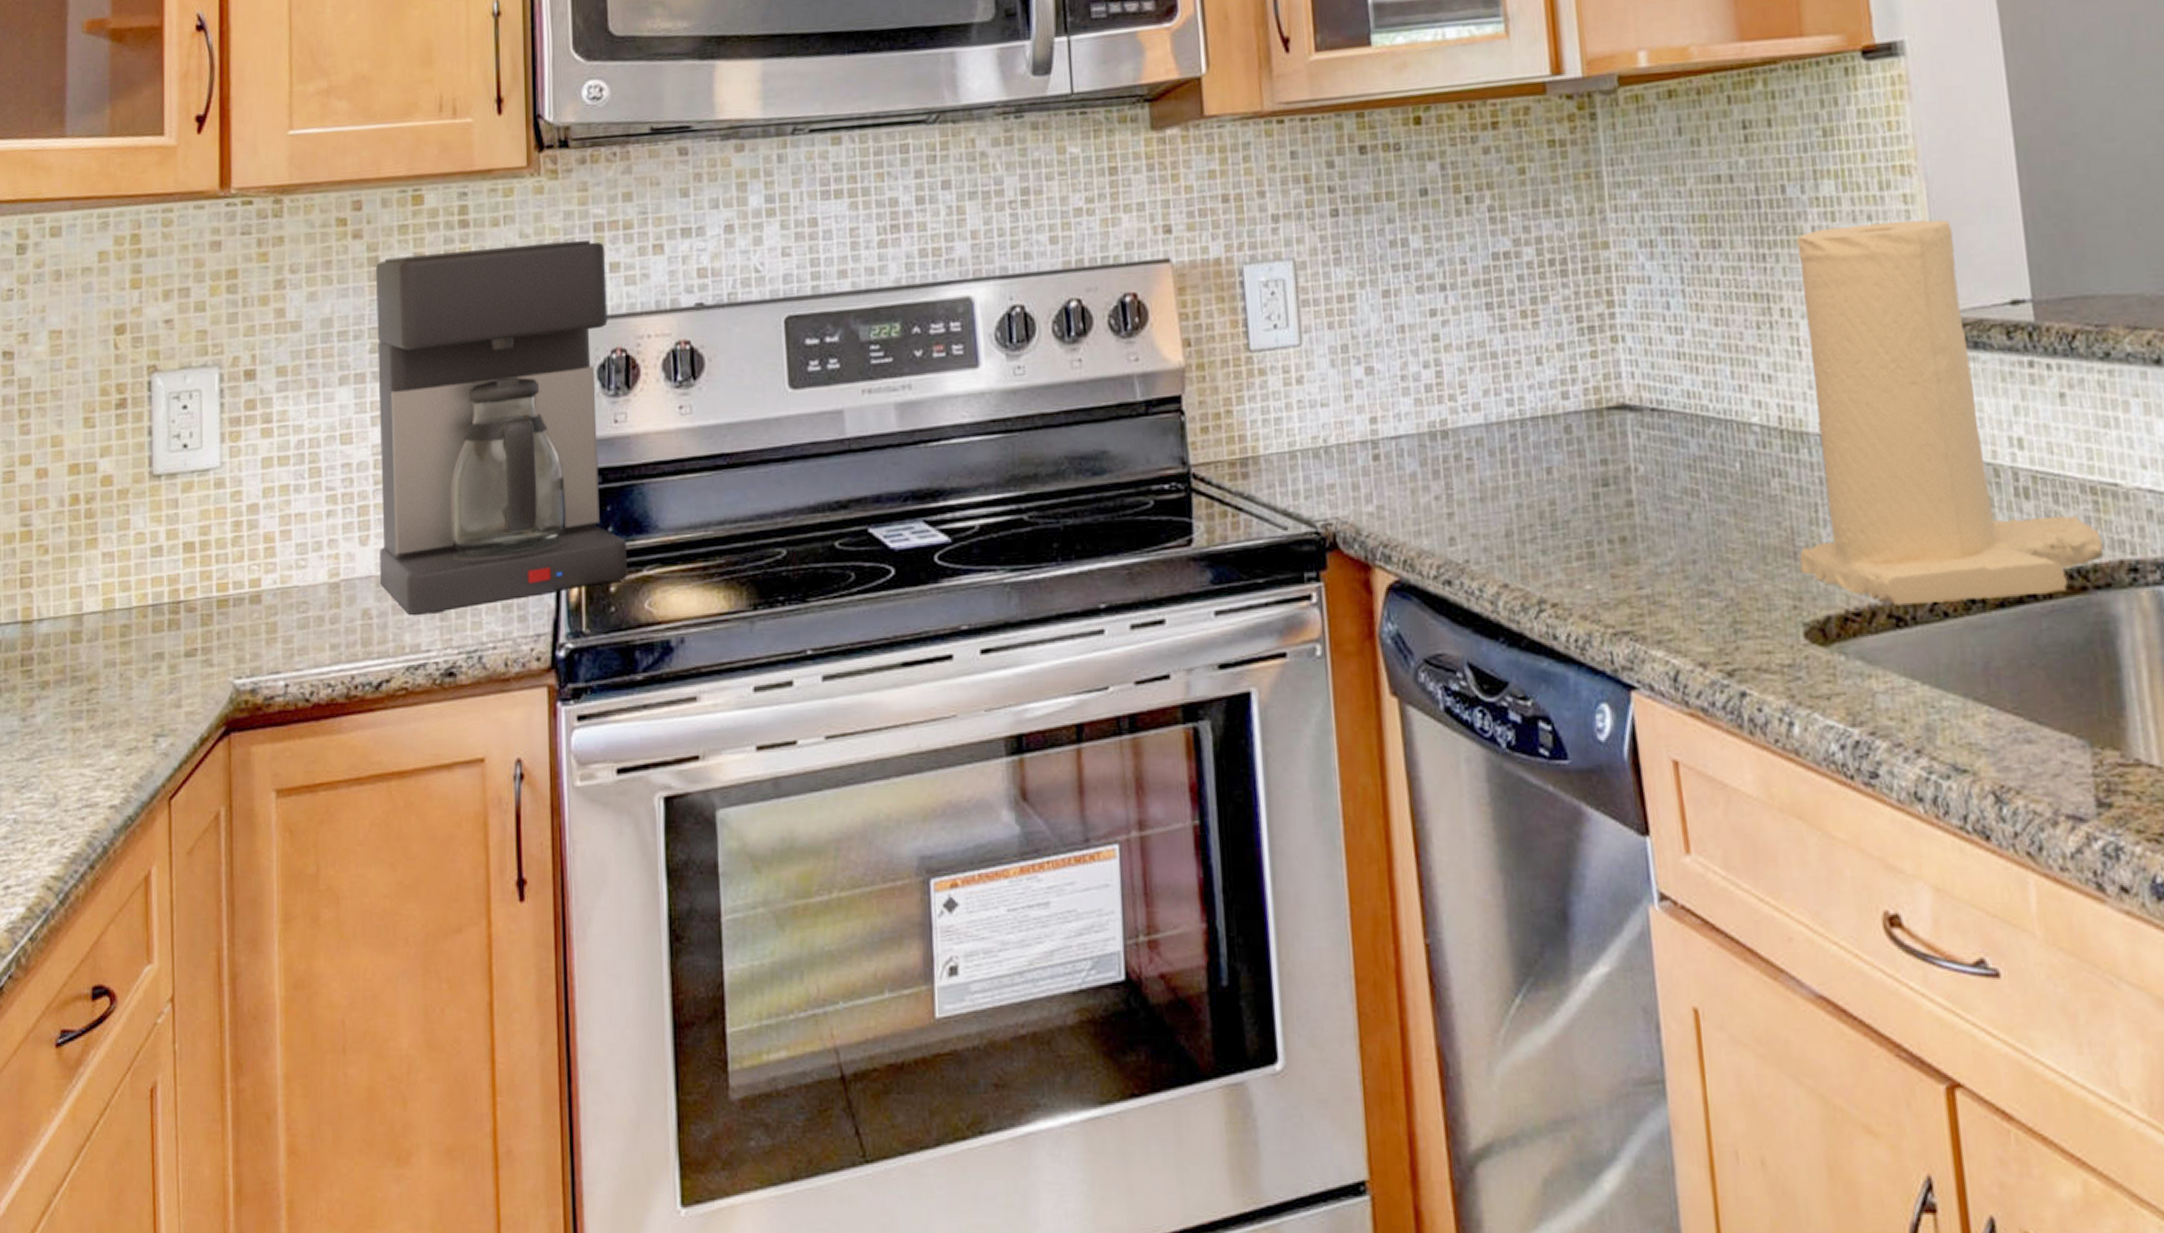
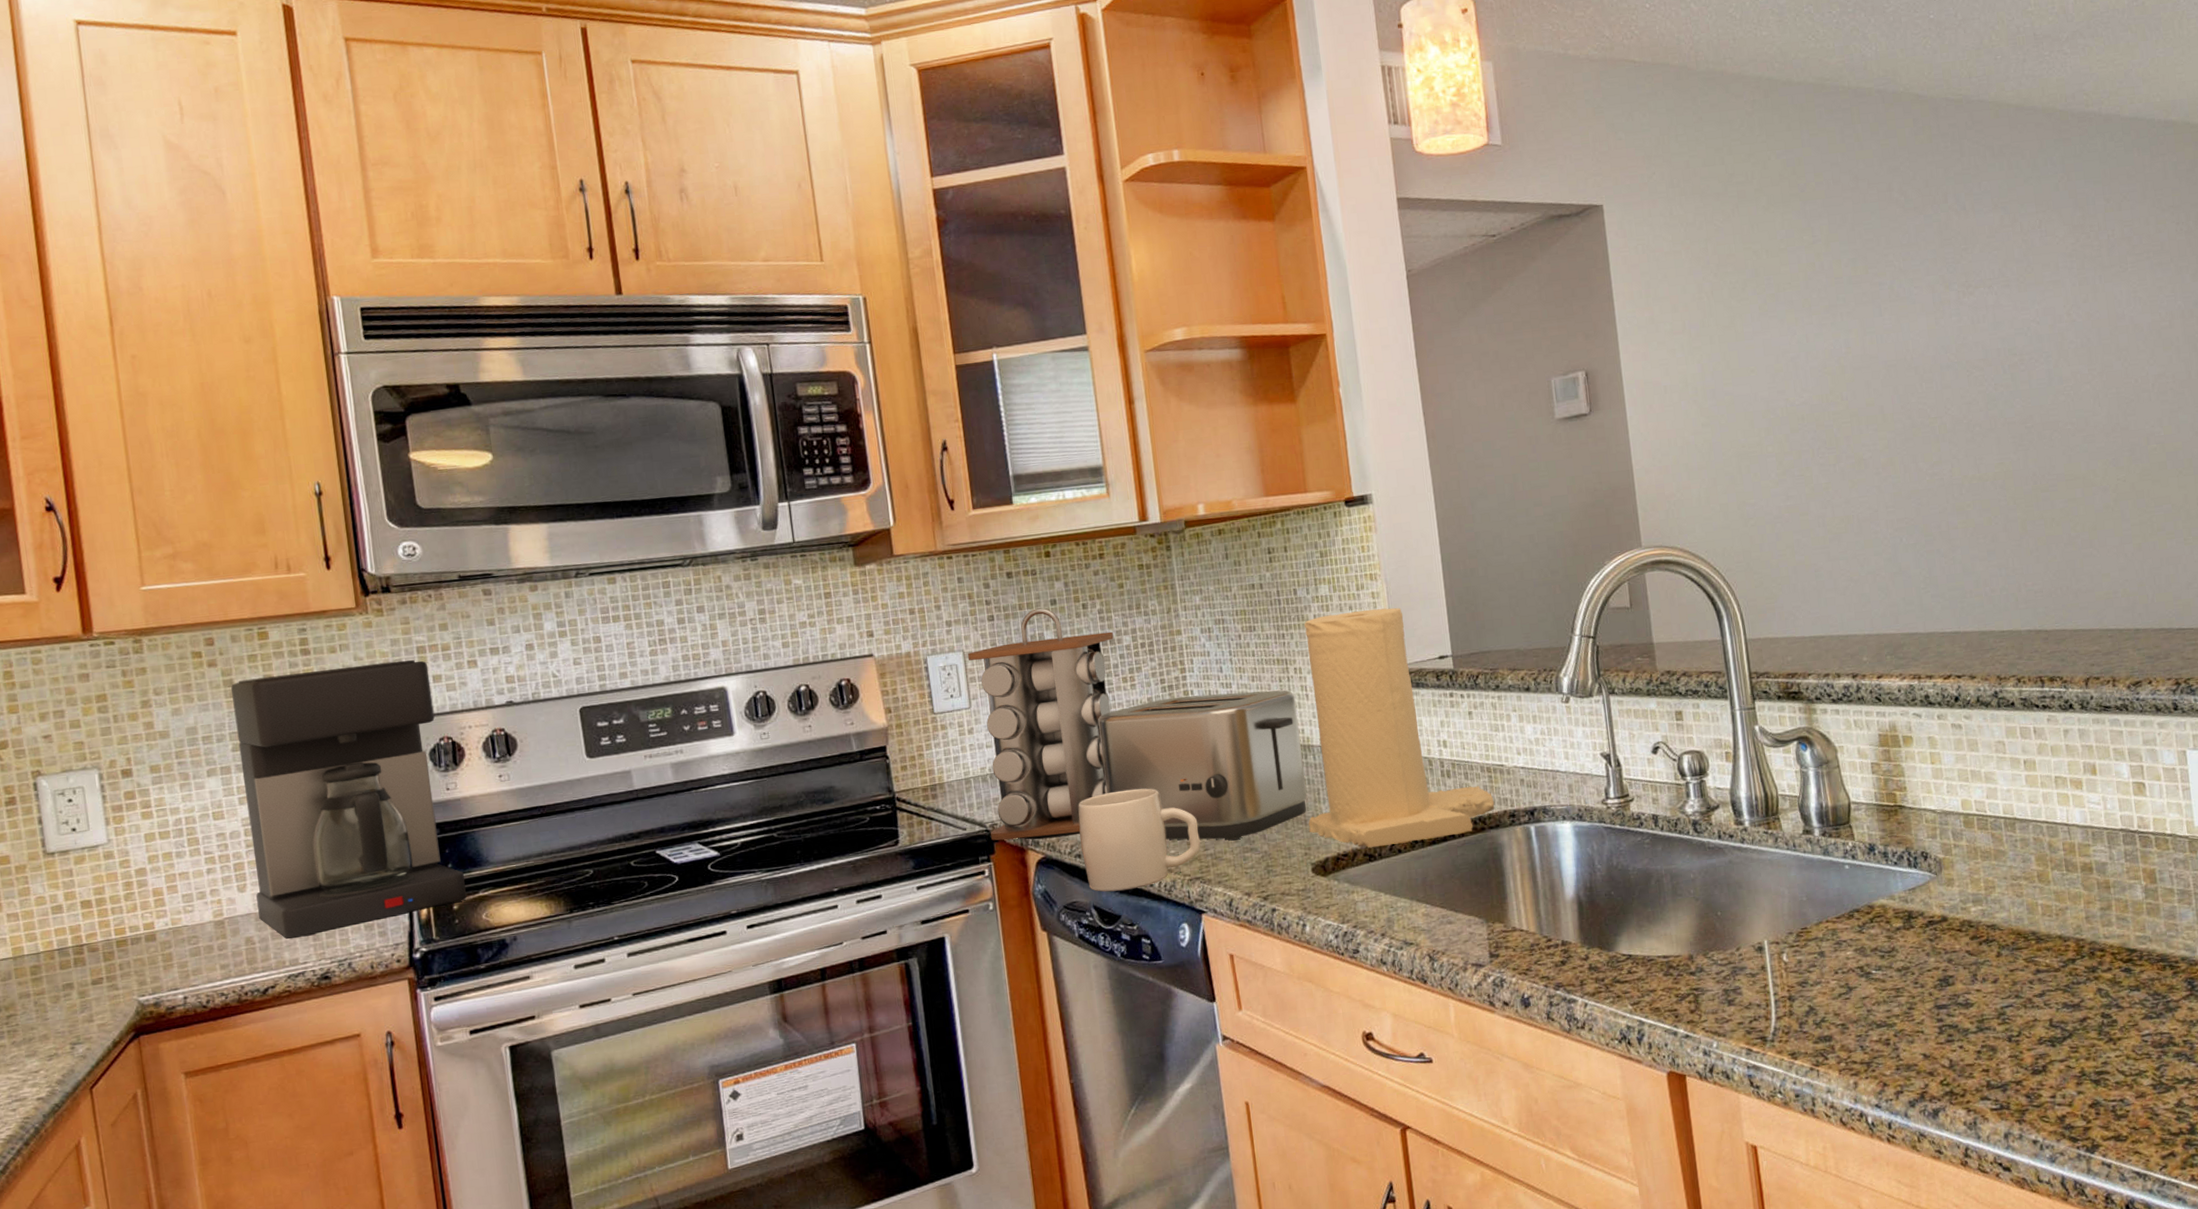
spice rack: none [1299,200,1509,553] -> present [967,608,1114,841]
mug: none [1449,483,1632,644] -> present [1078,788,1201,893]
toaster: none [1482,342,1798,577] -> present [1097,690,1307,841]

